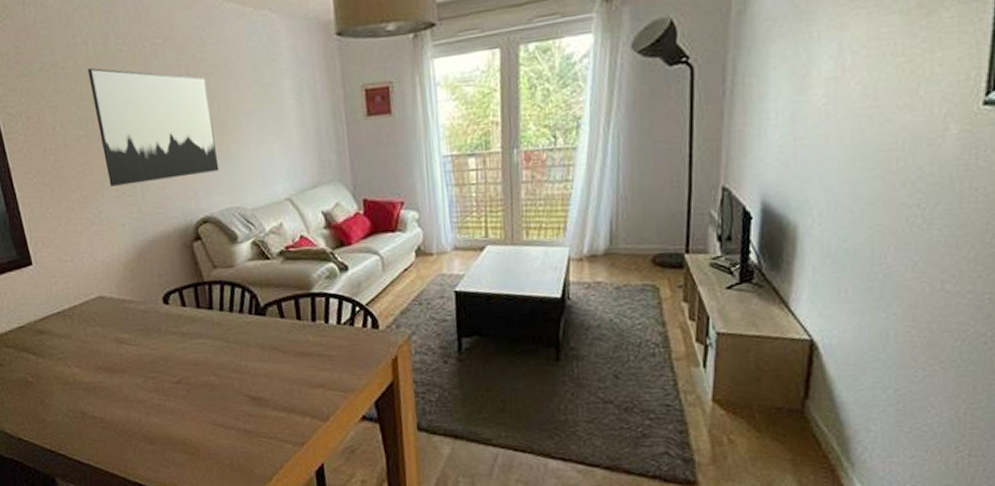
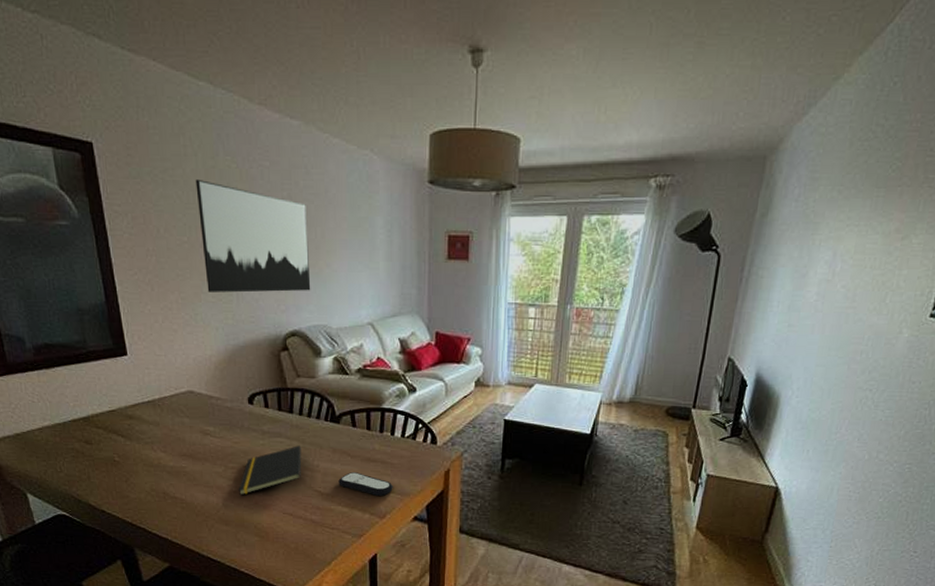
notepad: none [161,345,229,409] -> present [238,445,302,496]
remote control: none [271,370,334,395] -> present [338,472,393,496]

